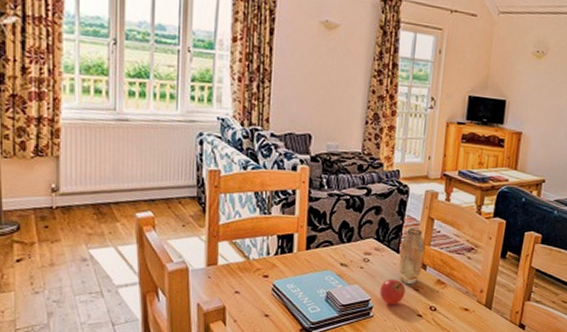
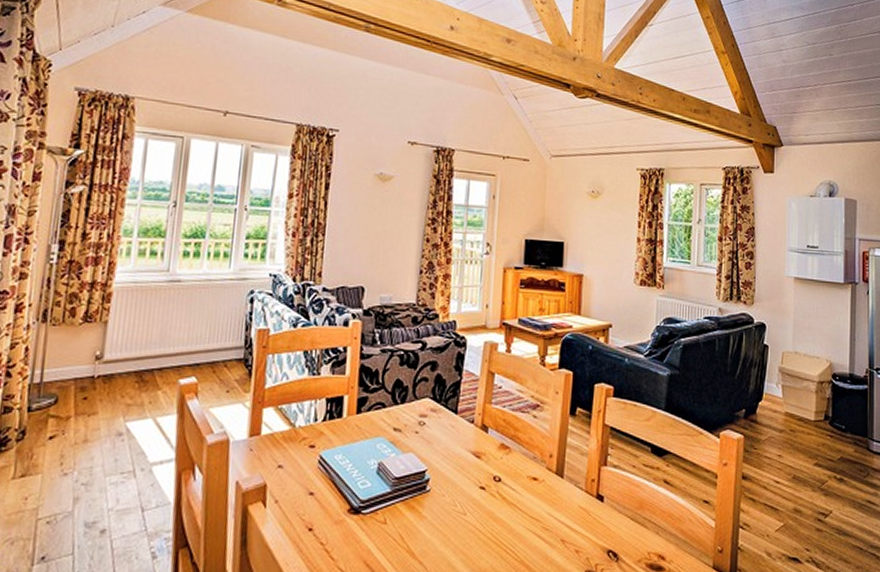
fruit: present [379,278,406,305] -> none [437,444,466,476]
vase: present [399,228,425,285] -> none [457,385,486,451]

